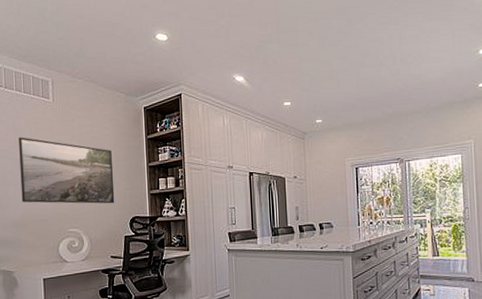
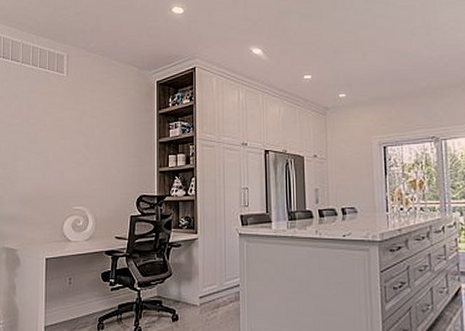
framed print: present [19,137,115,204] -> none [30,111,123,181]

